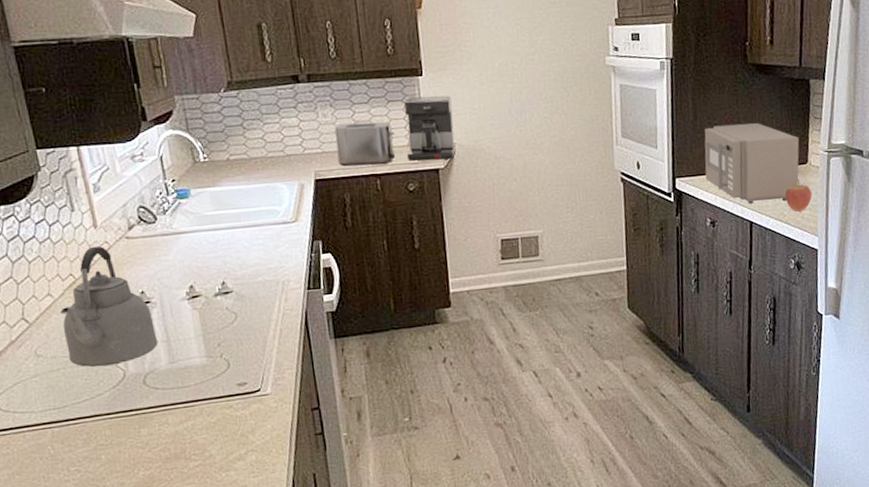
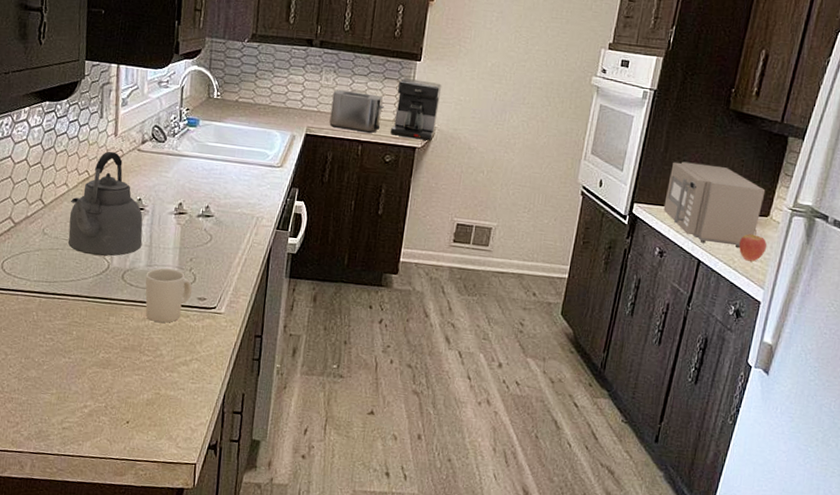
mug: none [170,359,229,422] -> present [145,268,192,323]

